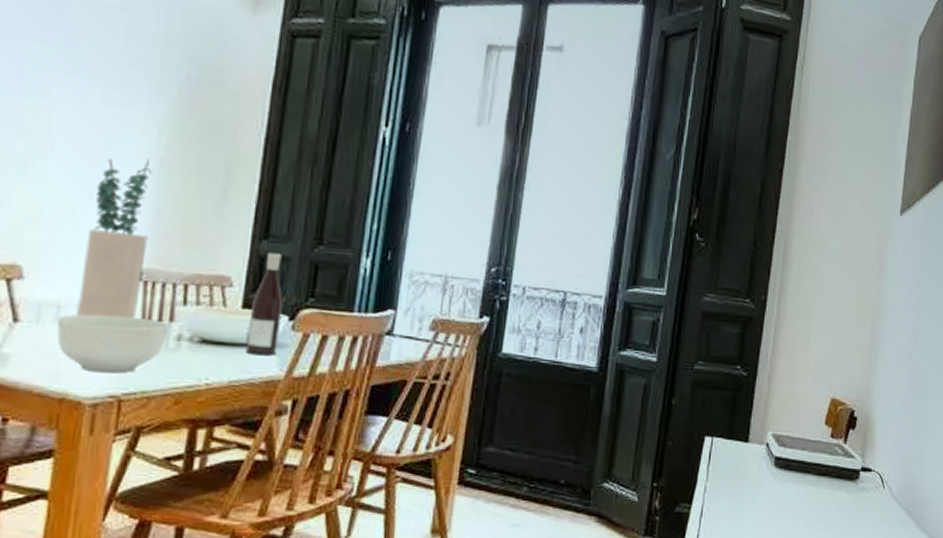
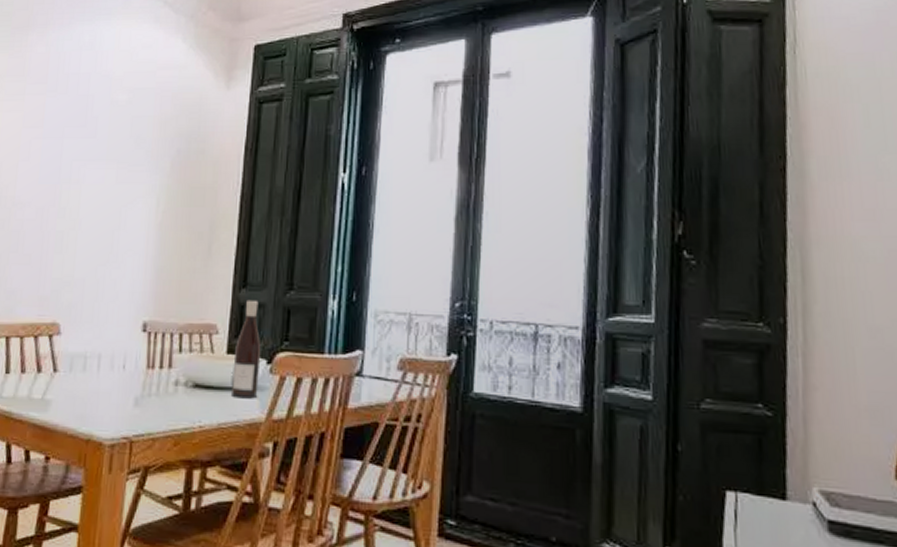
bowl: present [56,314,170,373] -> none [84,363,169,417]
vase: present [77,158,152,318] -> none [99,225,153,366]

